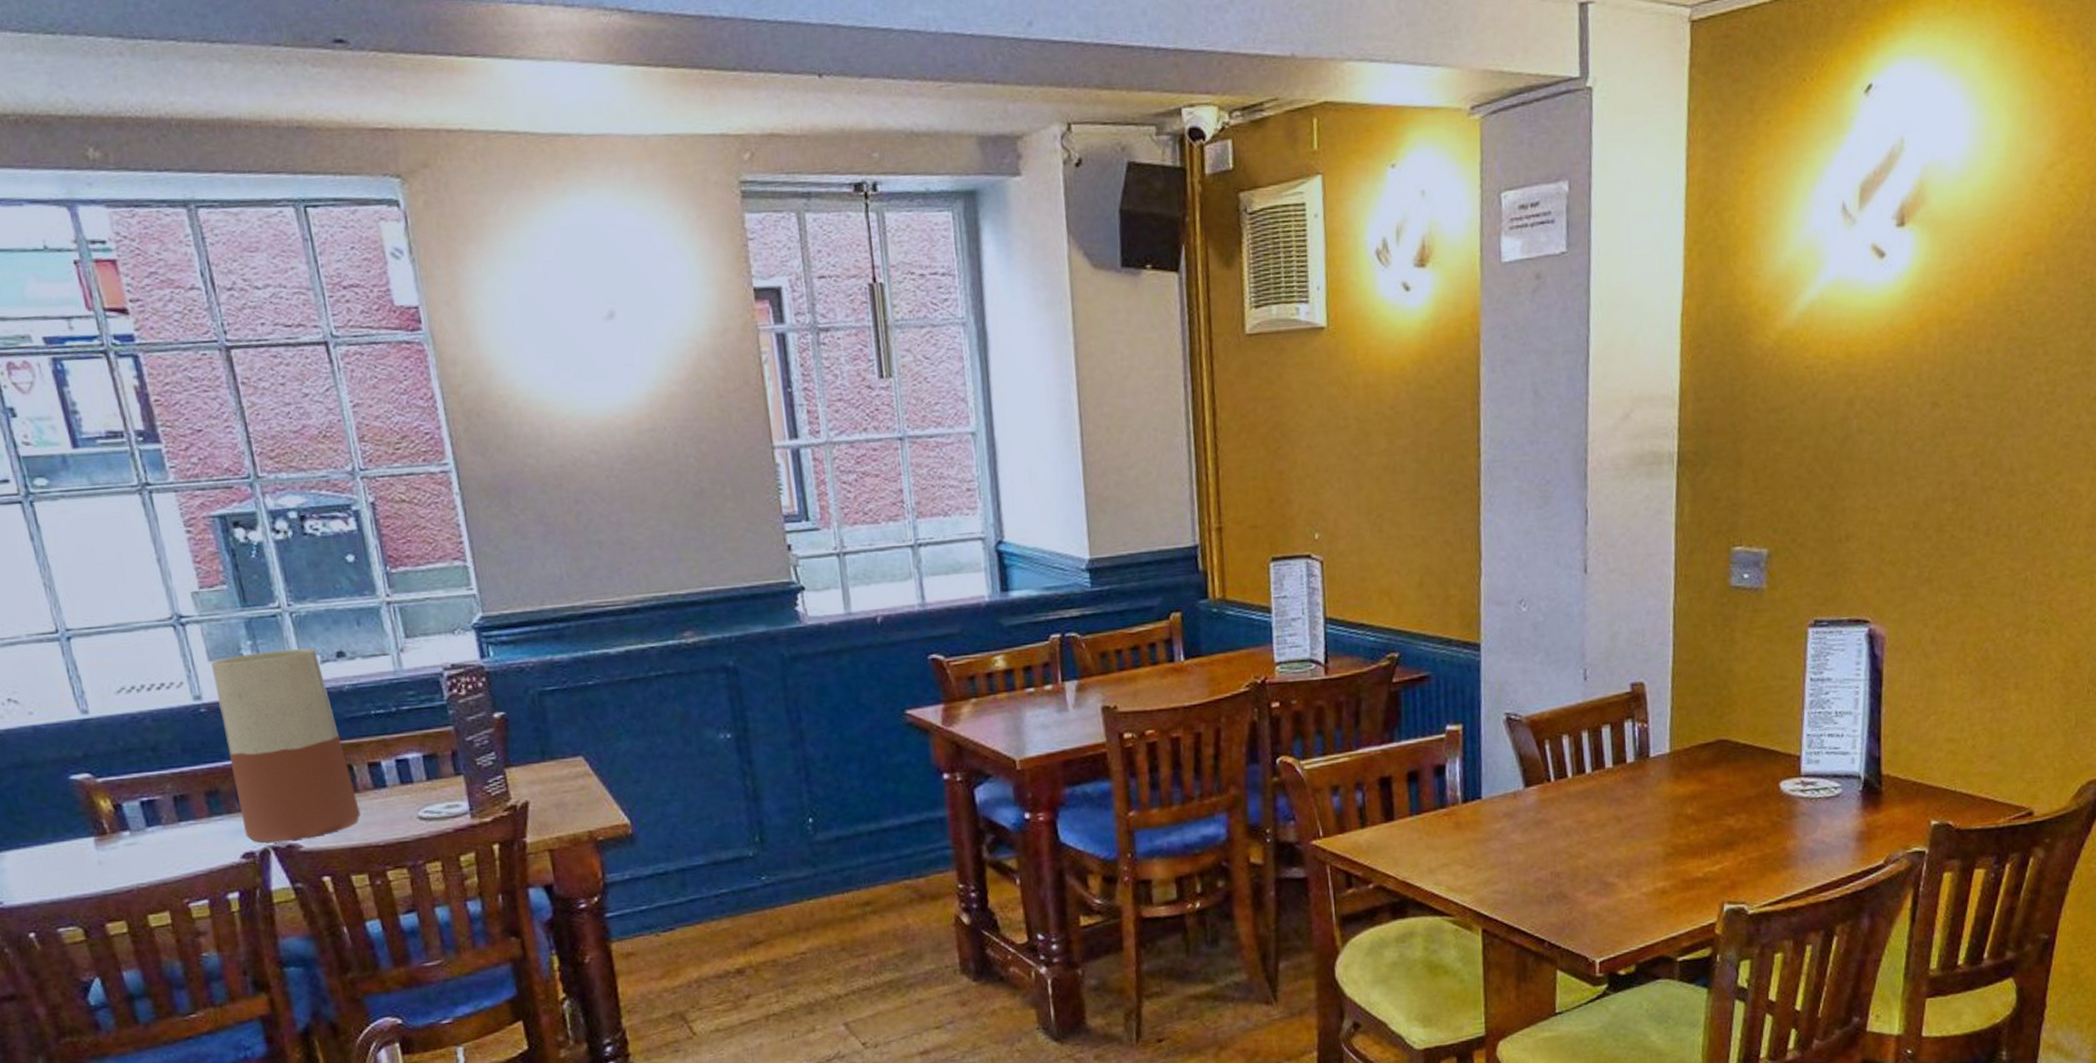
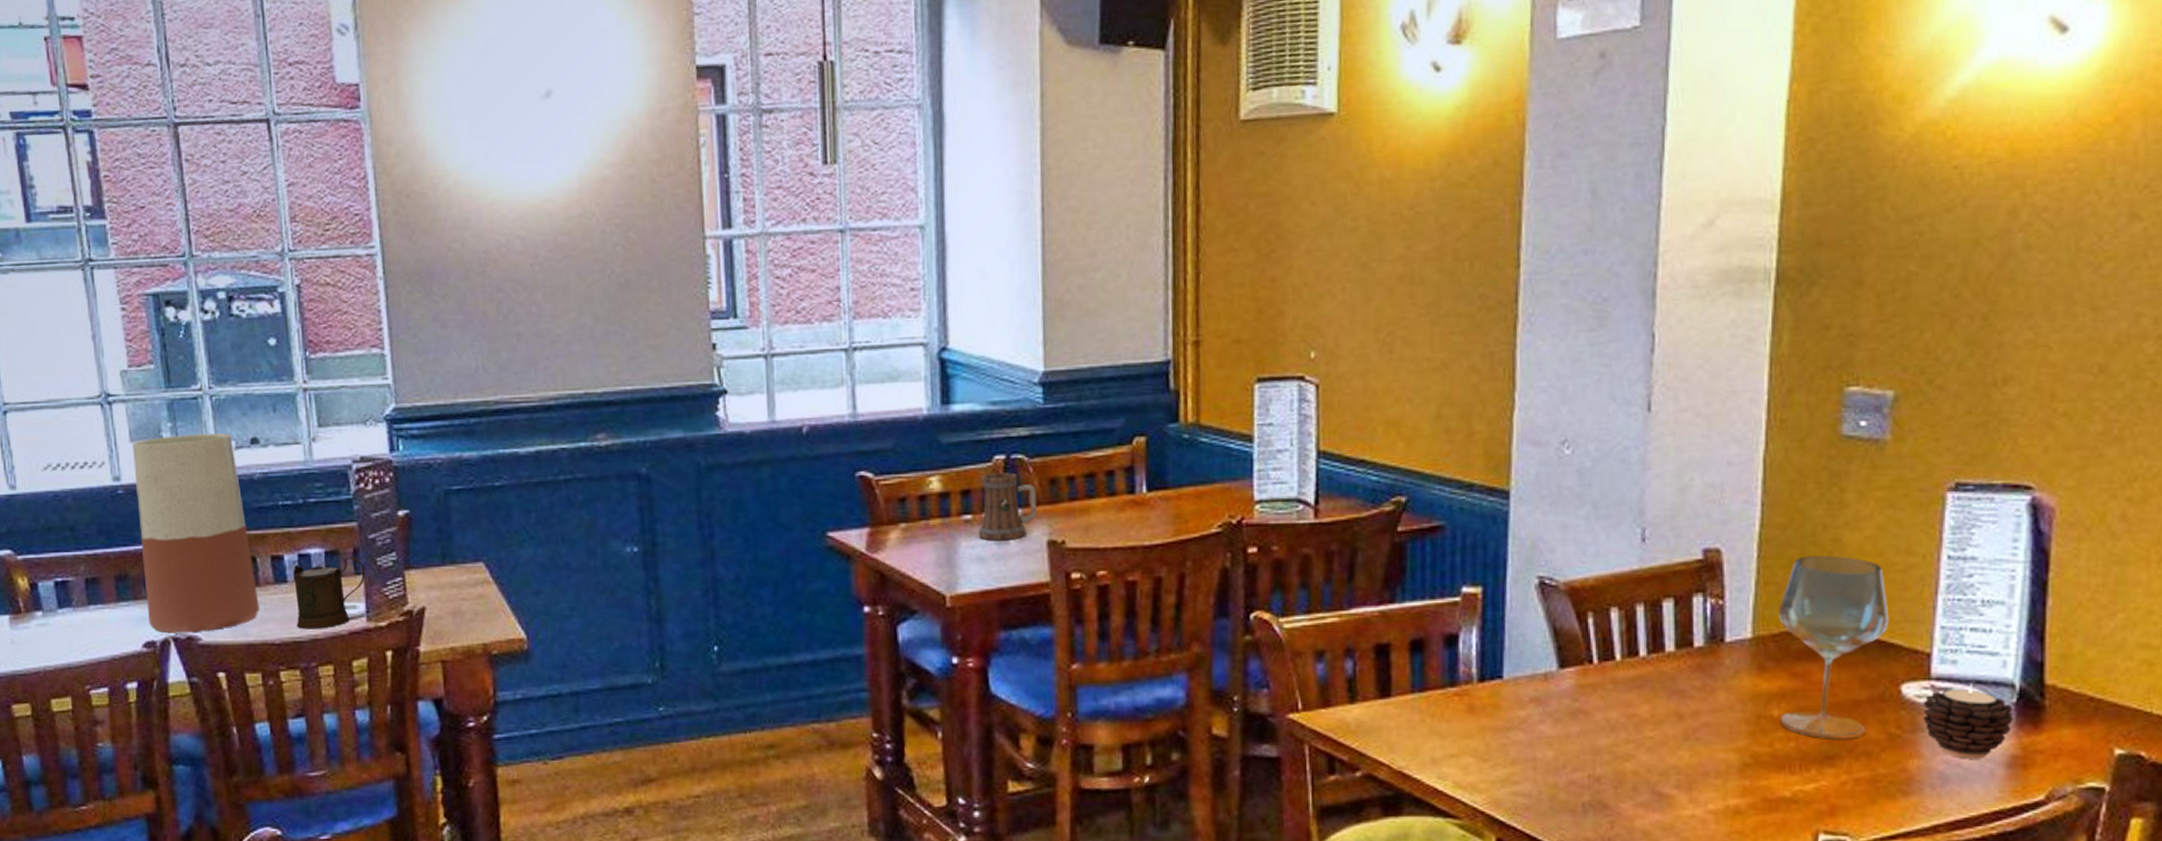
beer mug: none [390,759,466,830] -> present [293,557,366,629]
beer mug: none [1040,649,1091,710] -> present [978,472,1037,541]
wine glass: none [1689,683,1770,830] -> present [1779,555,1889,740]
candle: none [1796,778,1860,837] -> present [1924,684,2013,759]

